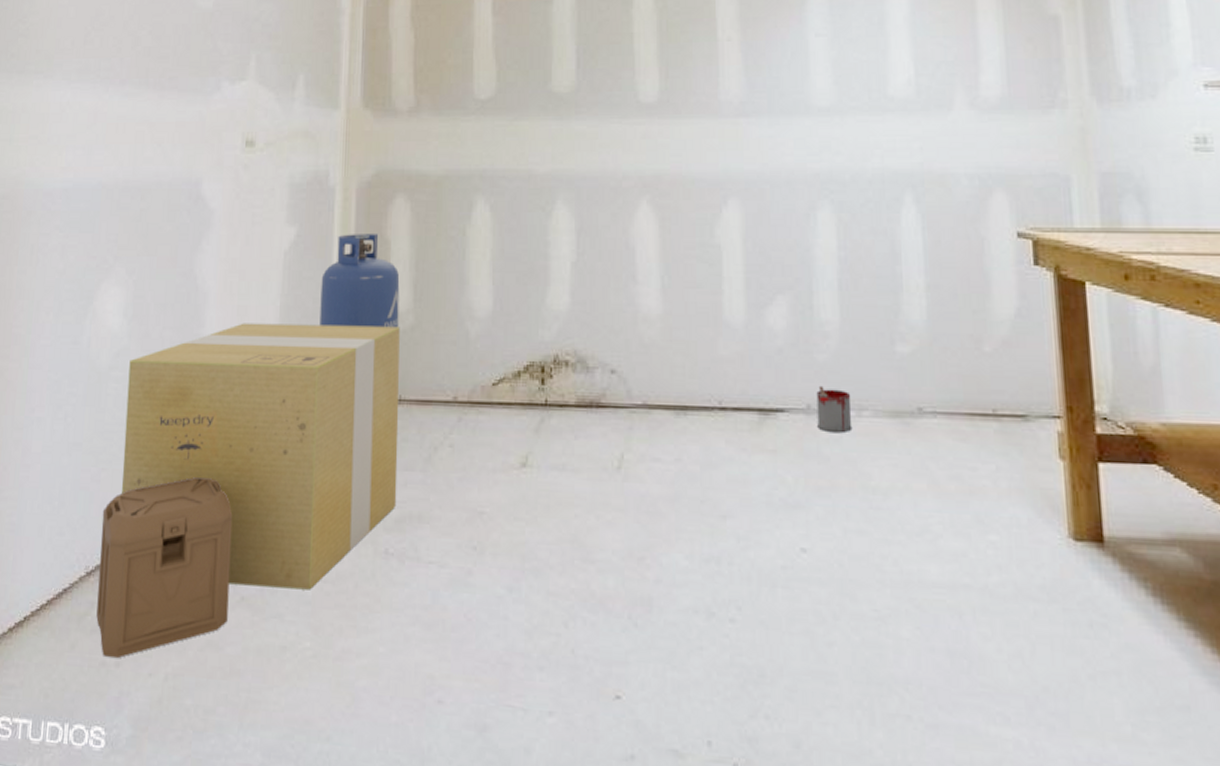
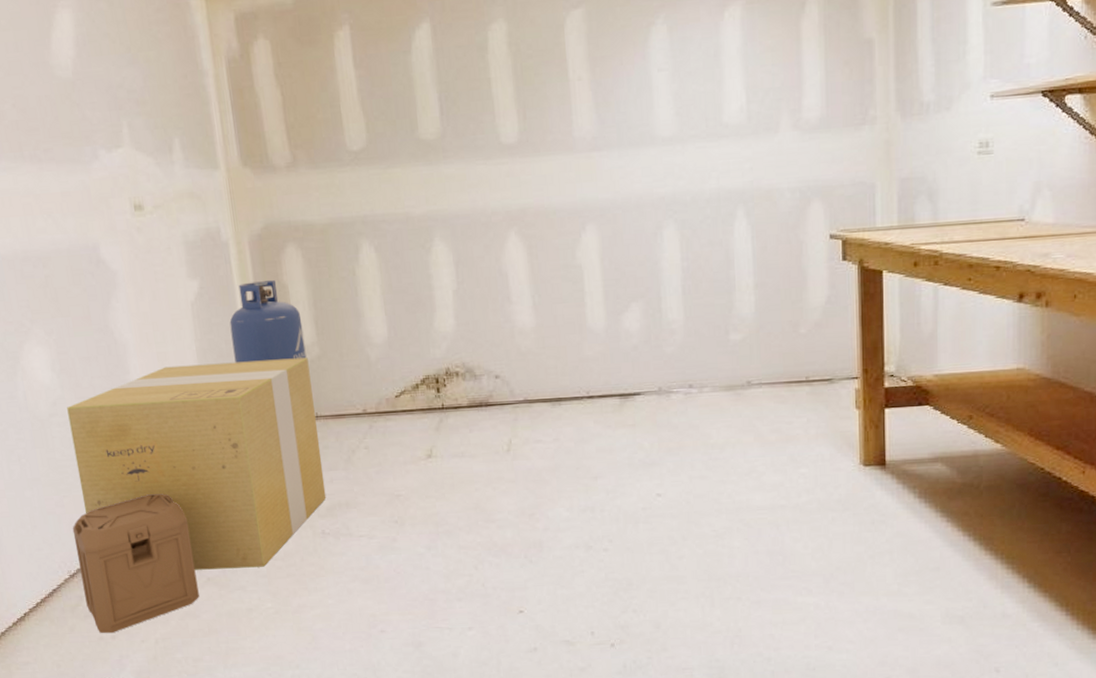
paint can: present [816,385,853,434] -> none [666,371,695,407]

